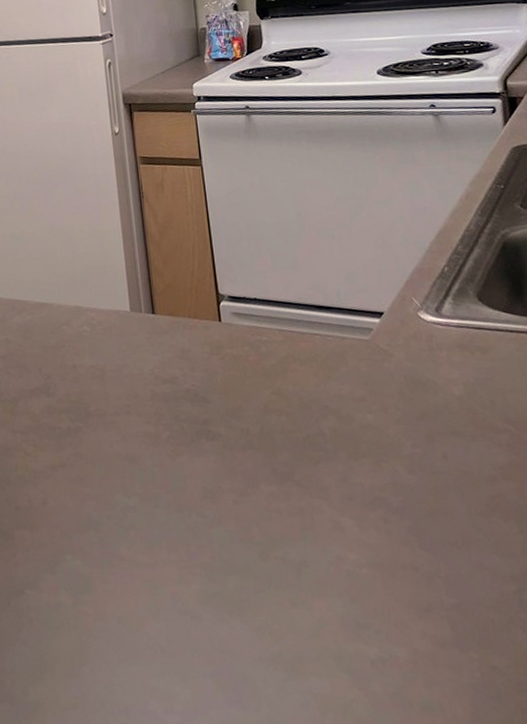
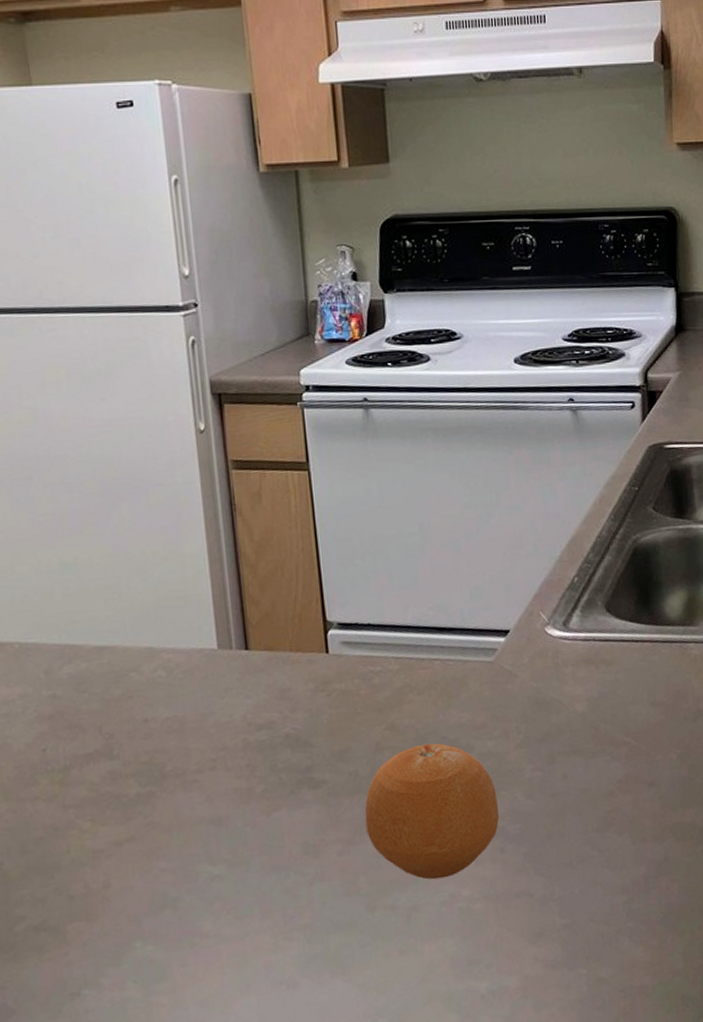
fruit: none [256,410,382,539] -> present [364,743,500,880]

